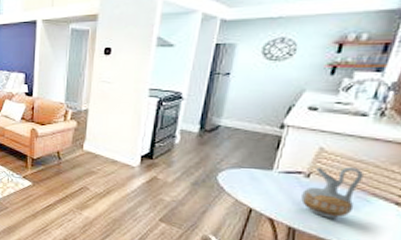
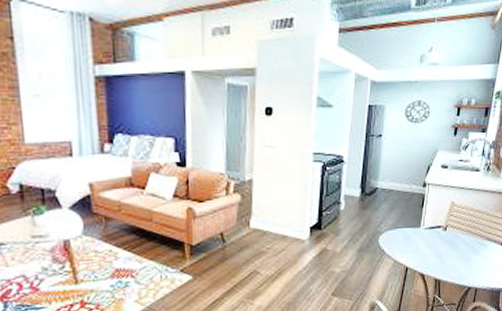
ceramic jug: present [301,166,363,219] -> none [442,216,480,265]

